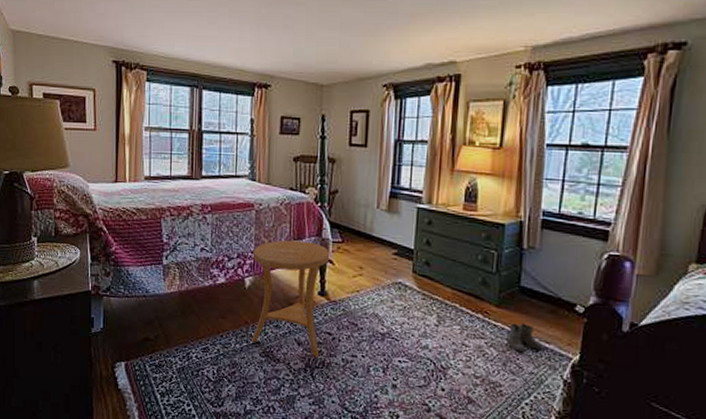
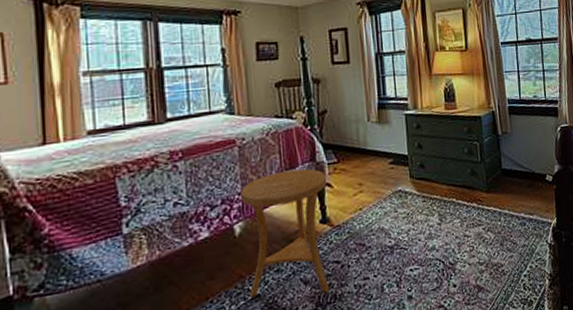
boots: present [505,323,544,353] -> none [499,201,529,230]

